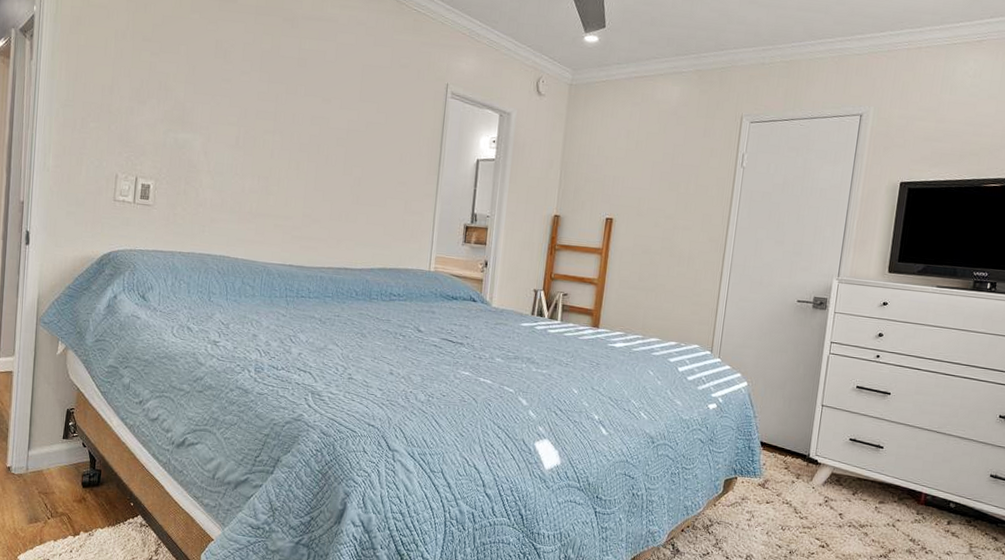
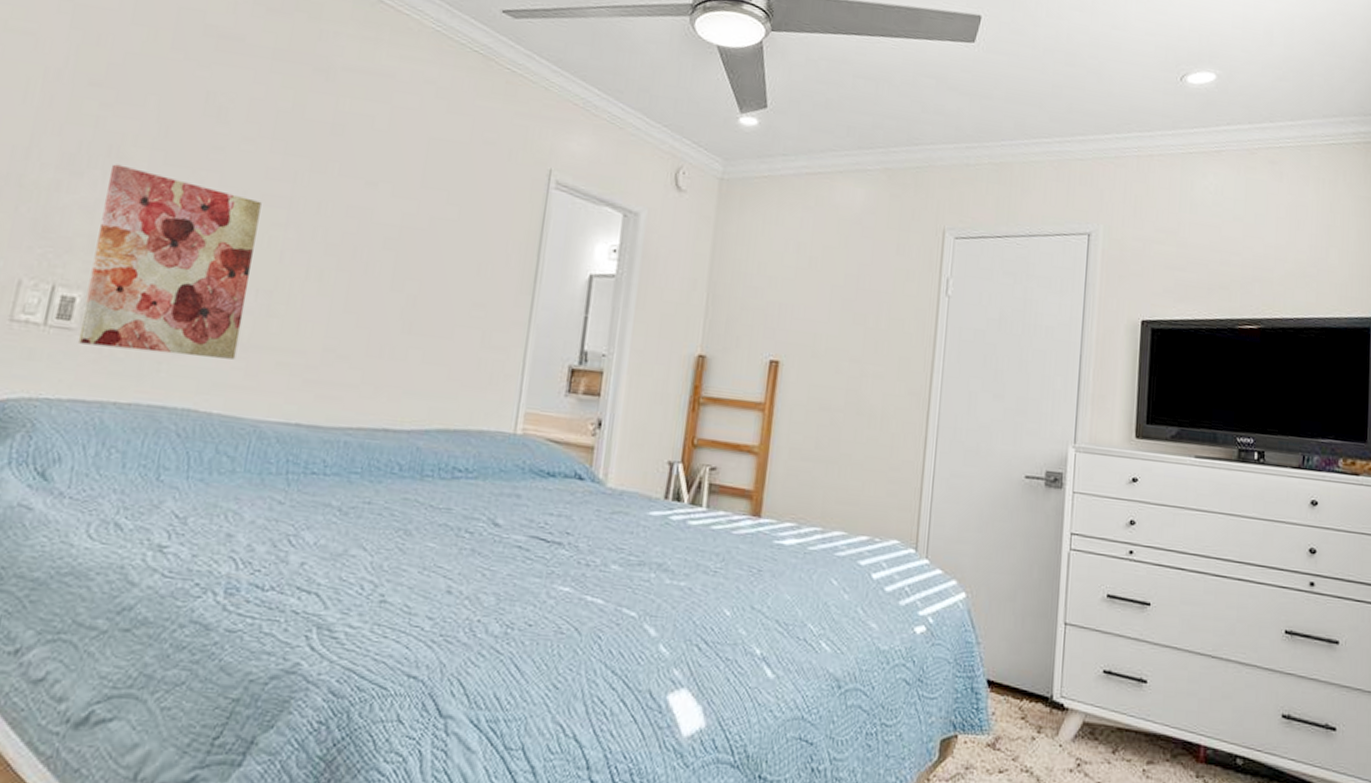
wall art: none [154,94,257,223] -> present [77,164,262,360]

